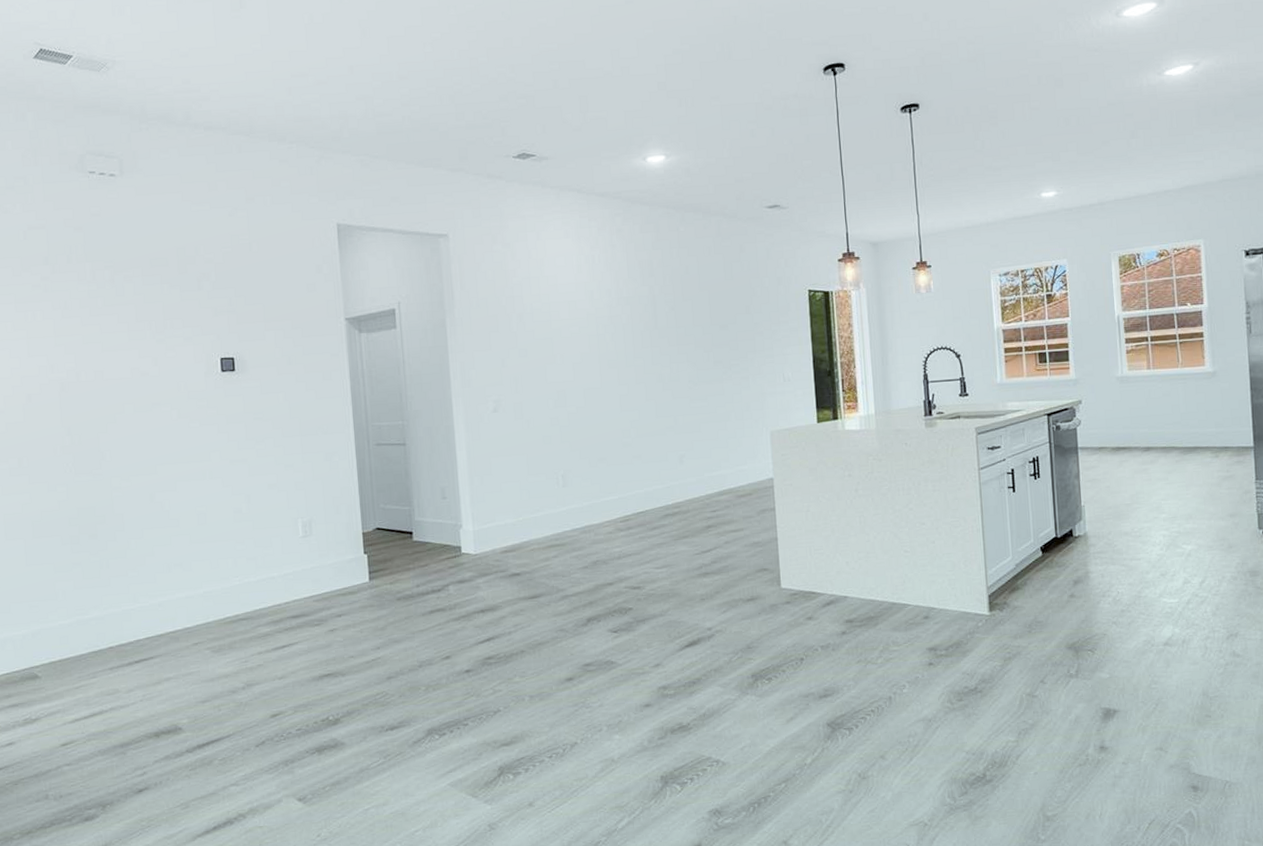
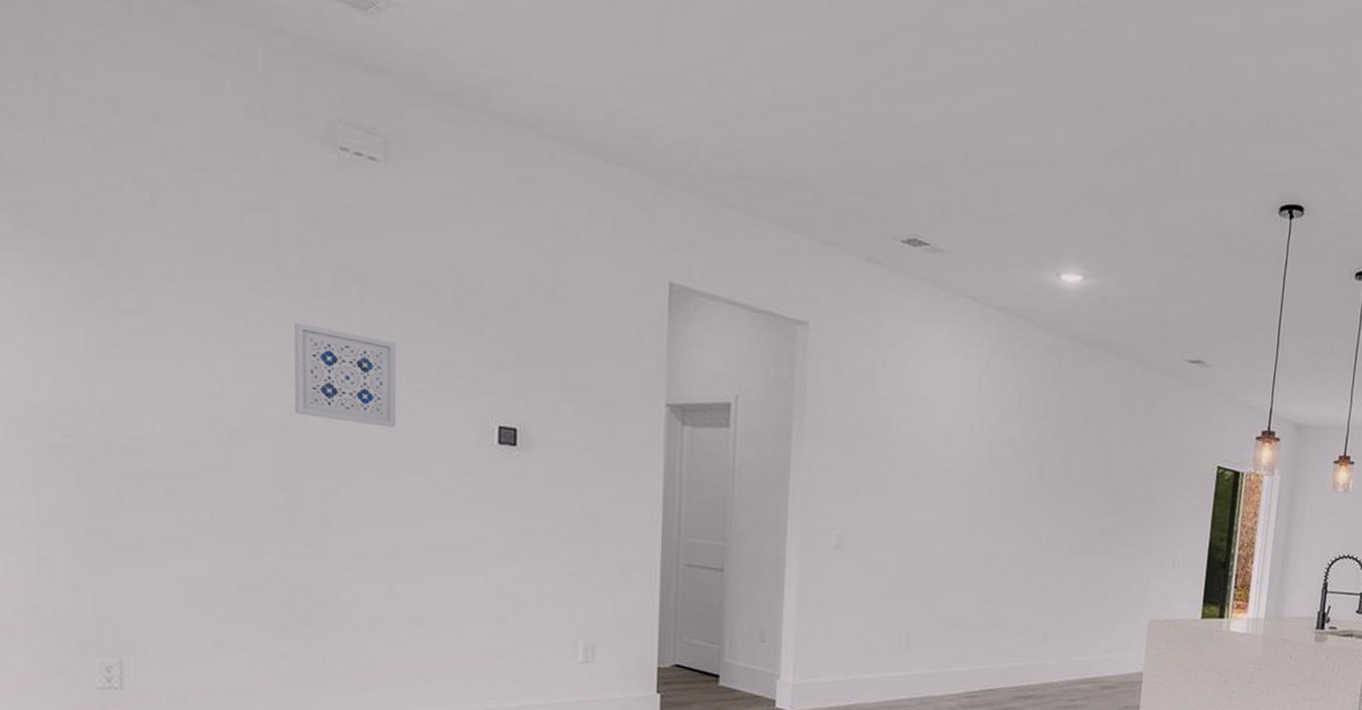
wall art: none [67,305,146,375] -> present [295,322,397,428]

